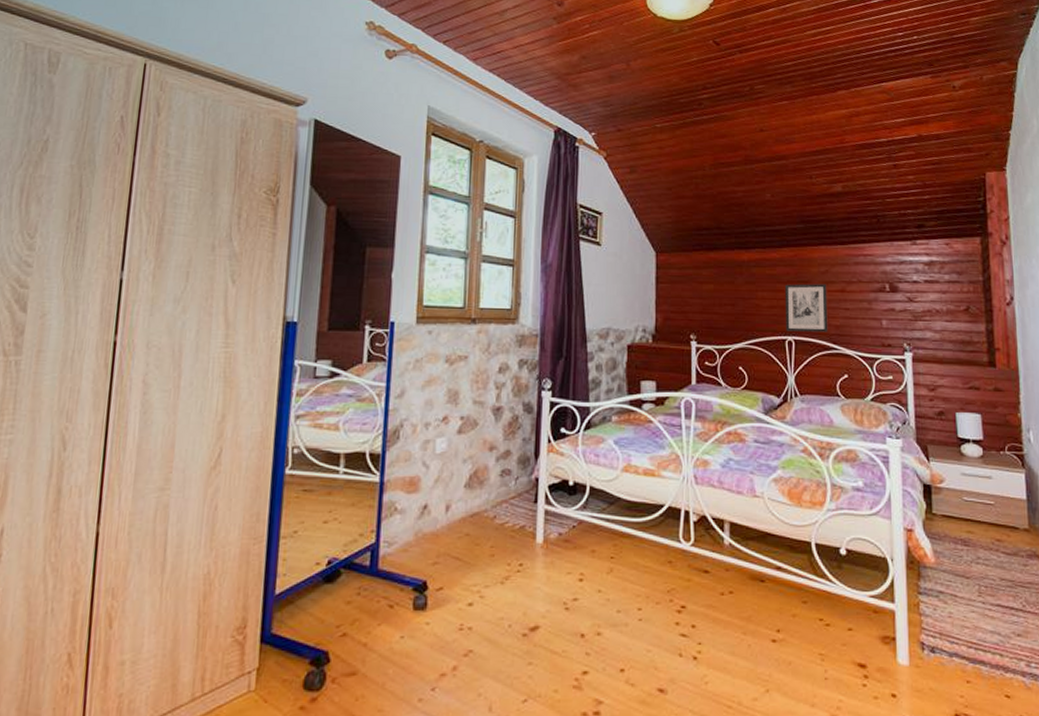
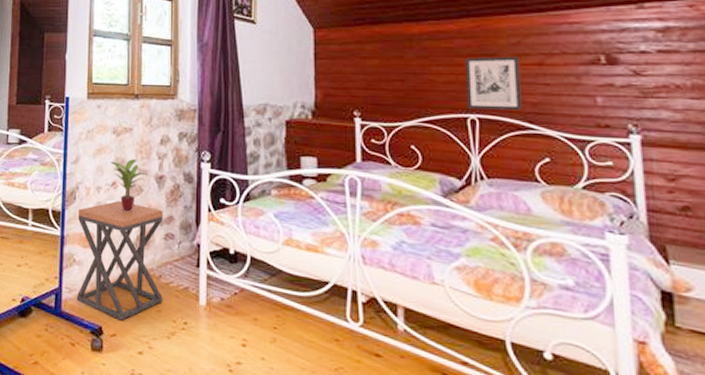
stool: none [396,437,499,571] -> present [76,200,163,321]
potted plant: none [441,390,484,449] -> present [110,159,148,212]

